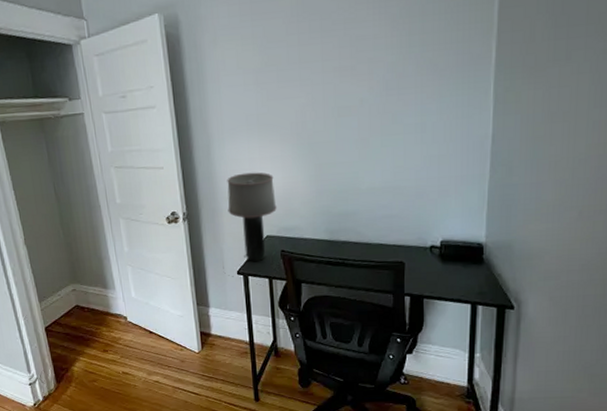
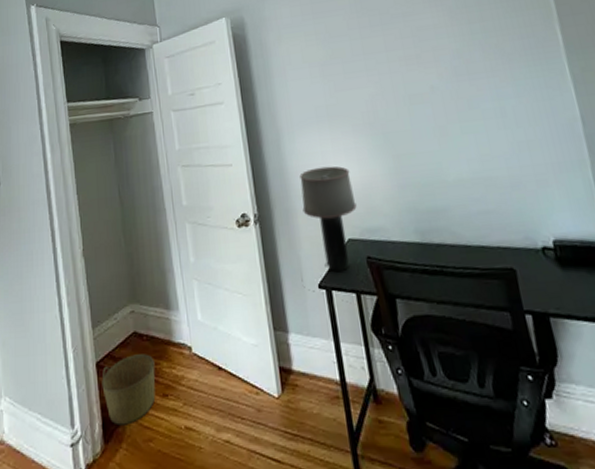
basket: none [51,321,98,371] -> present [101,354,156,425]

